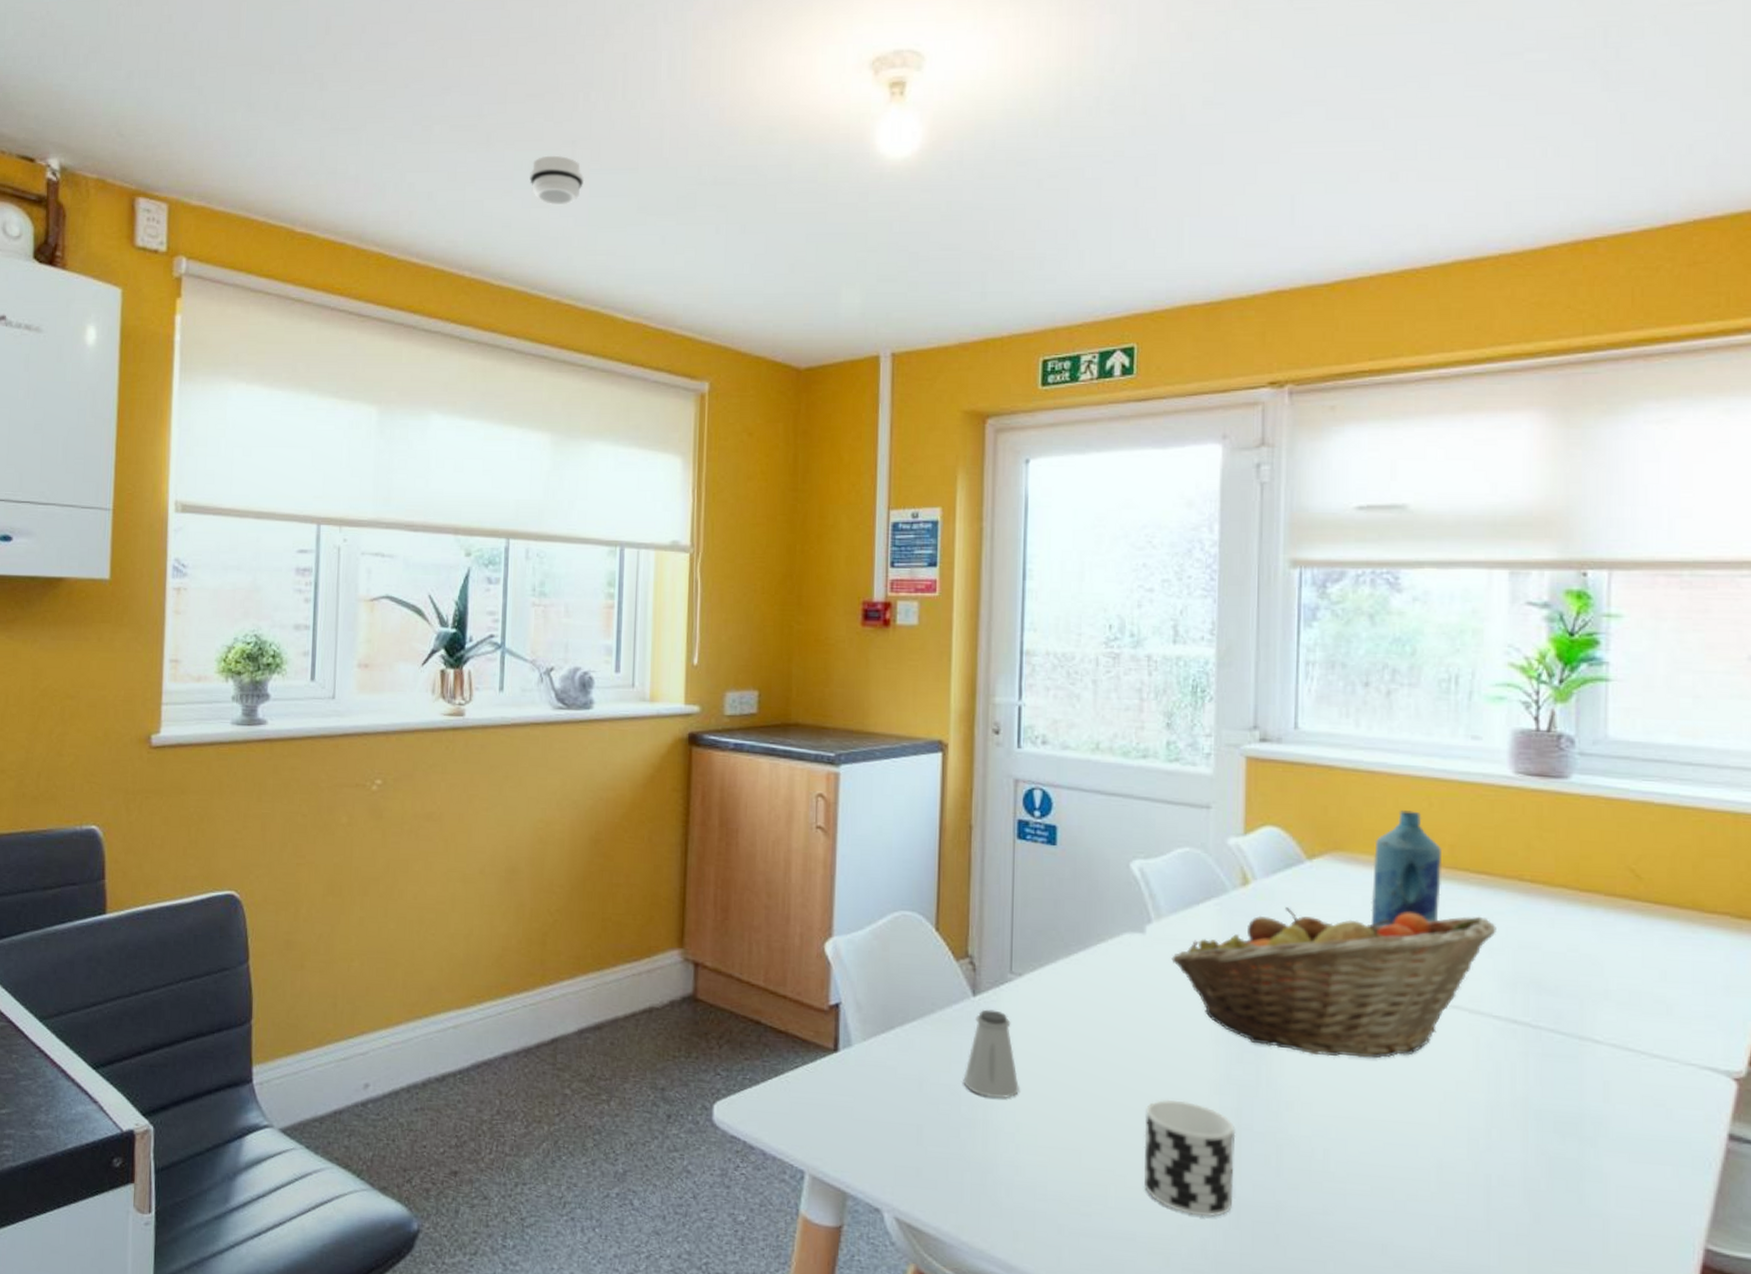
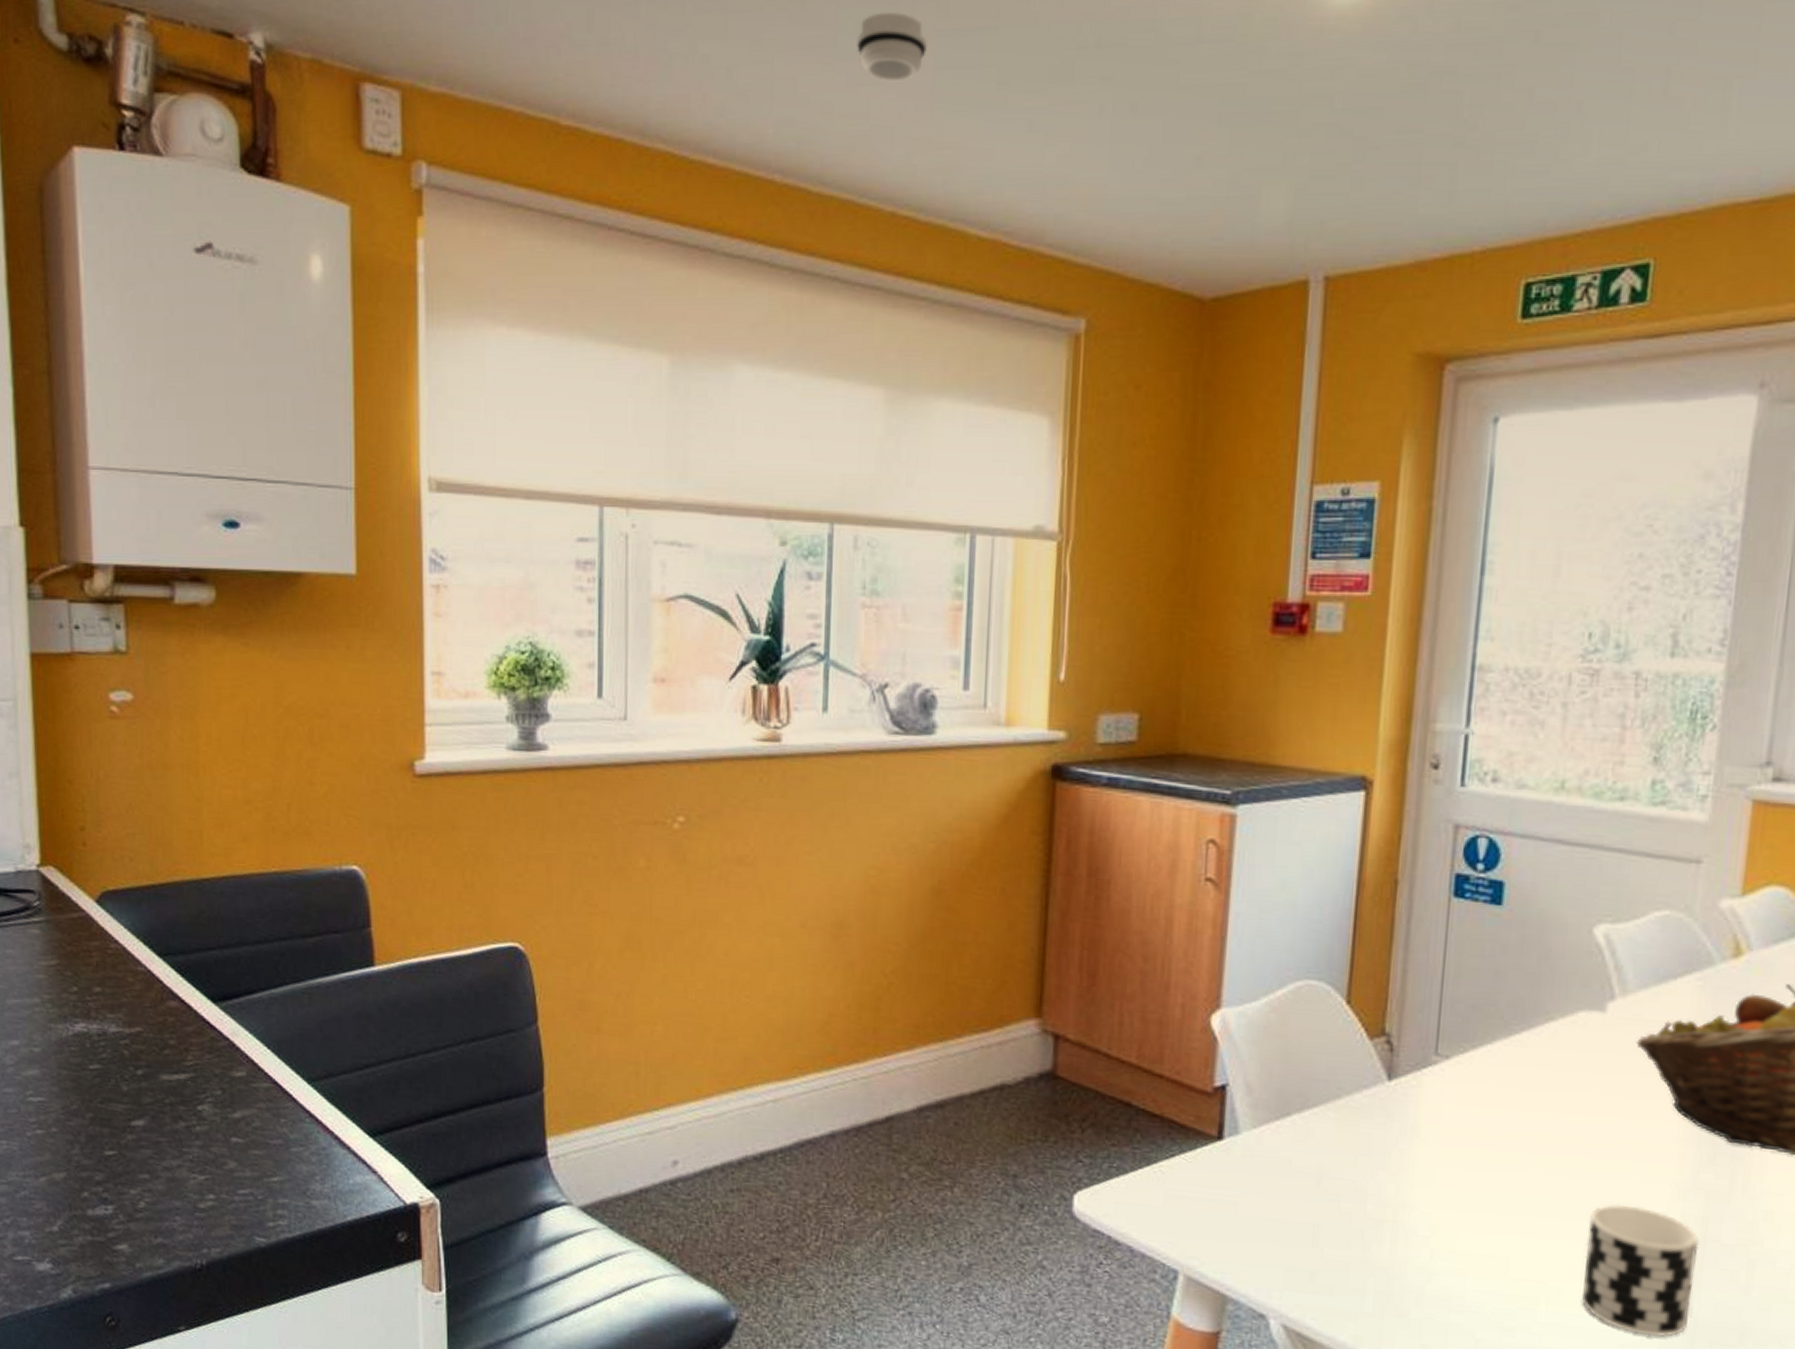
saltshaker: present [963,1009,1019,1099] -> none [1371,1095,1438,1198]

